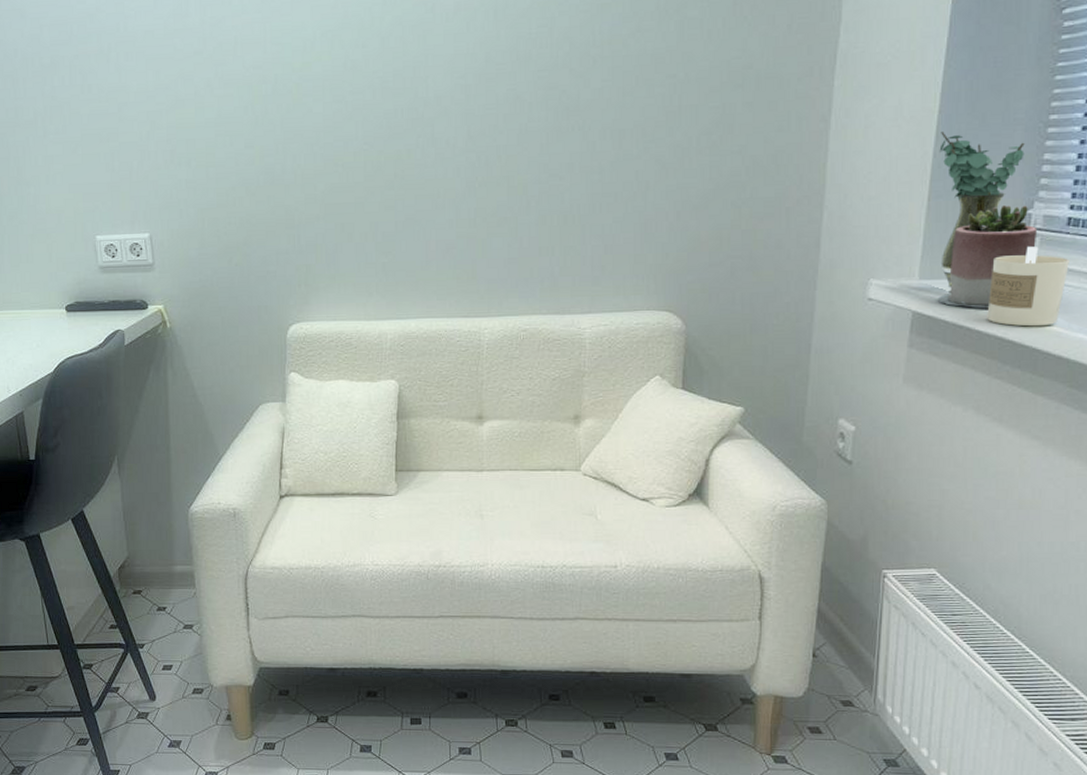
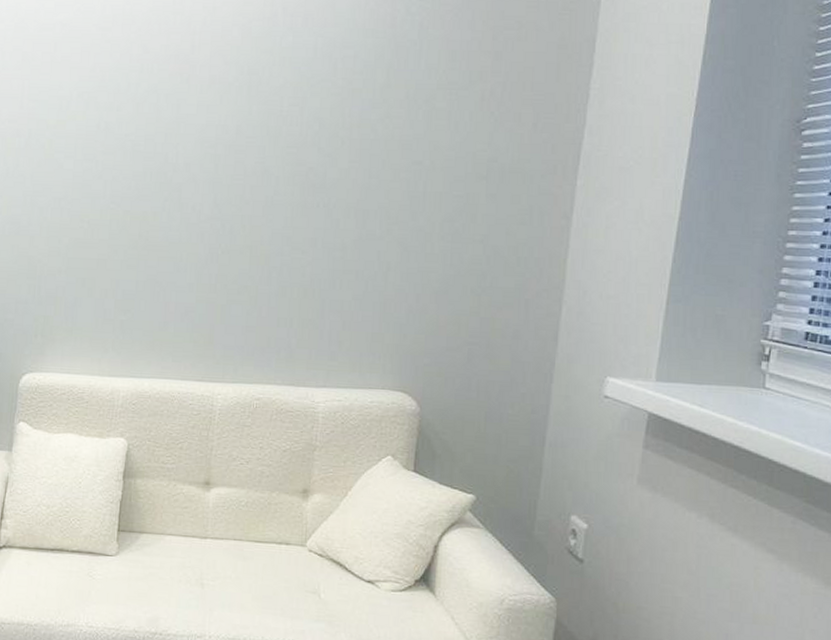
succulent planter: present [937,205,1038,308] -> none [674,315,775,415]
vase: present [939,132,1025,288] -> none [678,238,763,393]
candle: present [987,247,1069,327] -> none [723,358,807,439]

